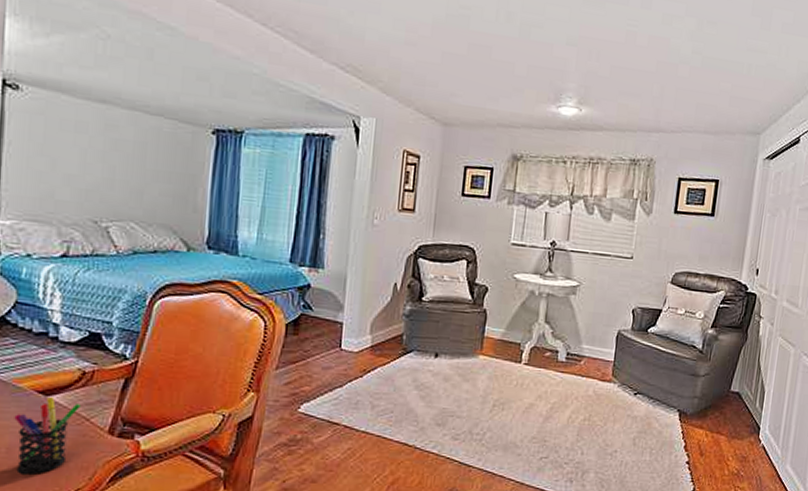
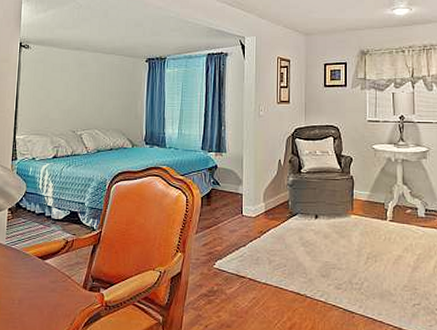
pen holder: present [14,396,81,476] -> none [23,260,66,322]

